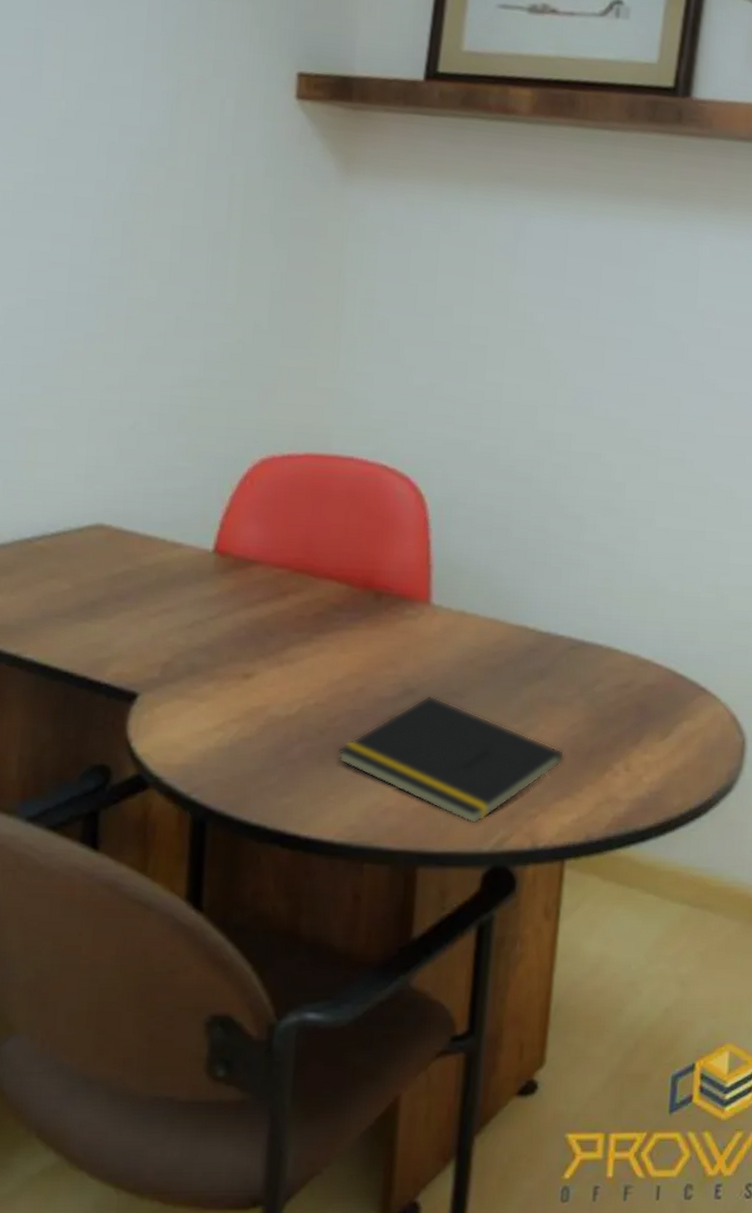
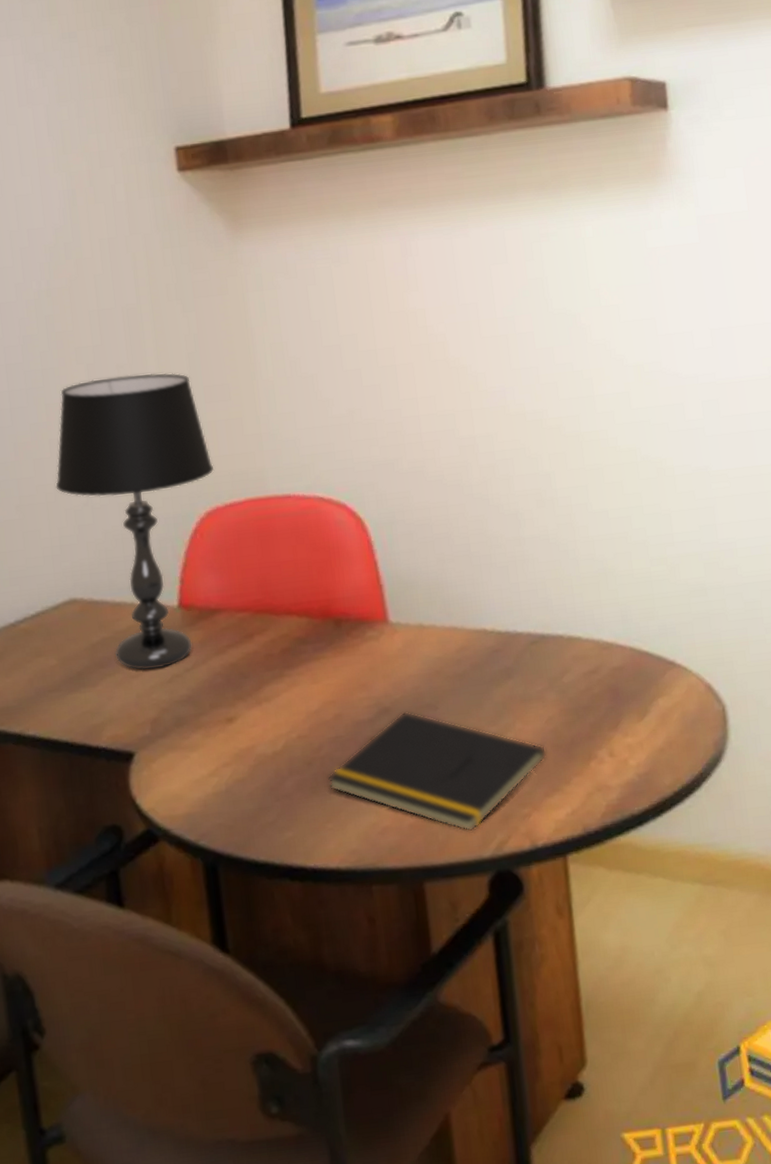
table lamp: none [102,298,278,612] -> present [56,373,215,671]

